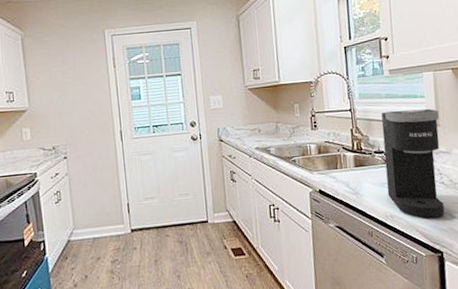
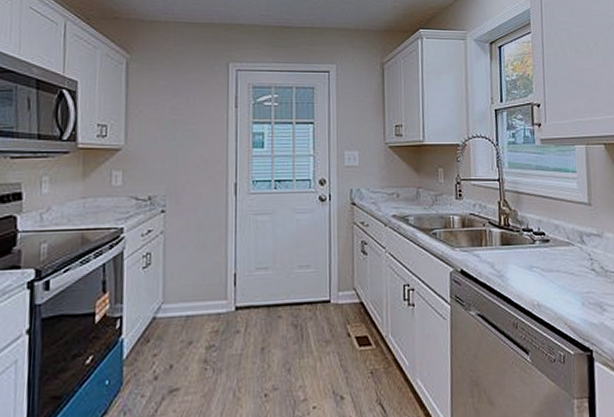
coffee maker: present [381,108,445,219] -> none [531,184,595,310]

